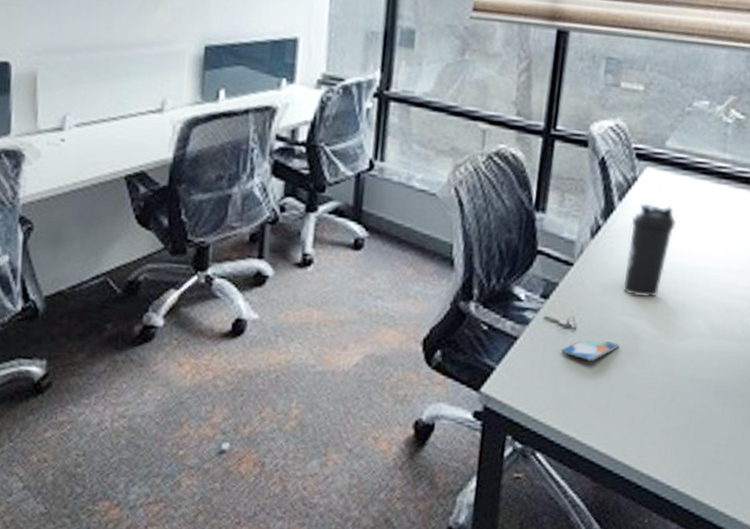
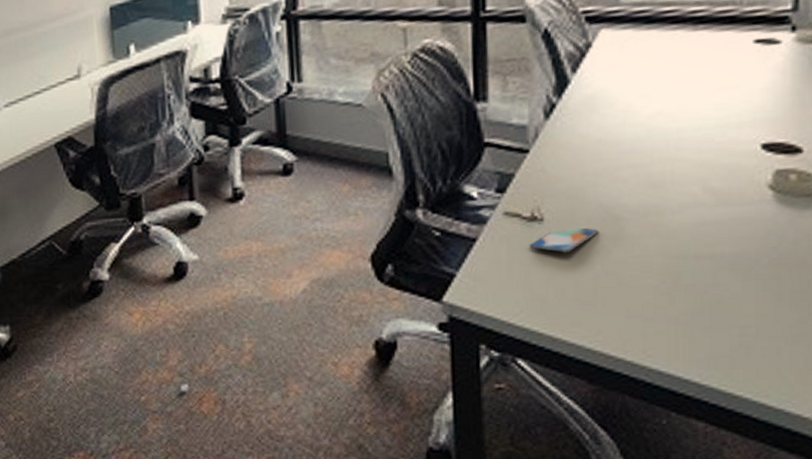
water bottle: present [623,204,677,297] -> none [591,66,648,173]

